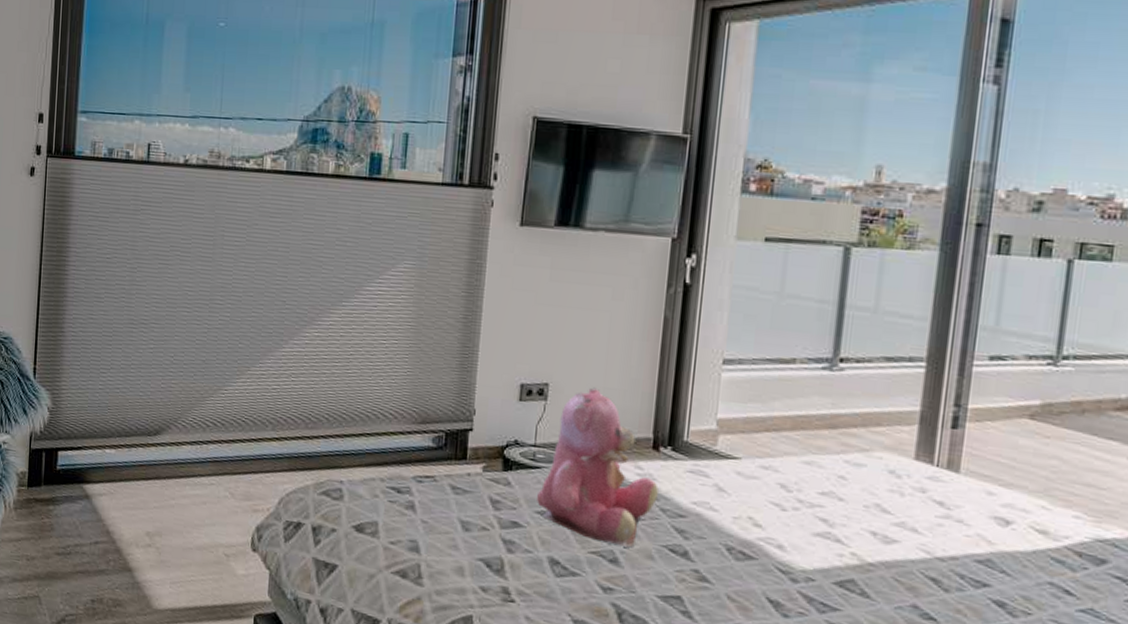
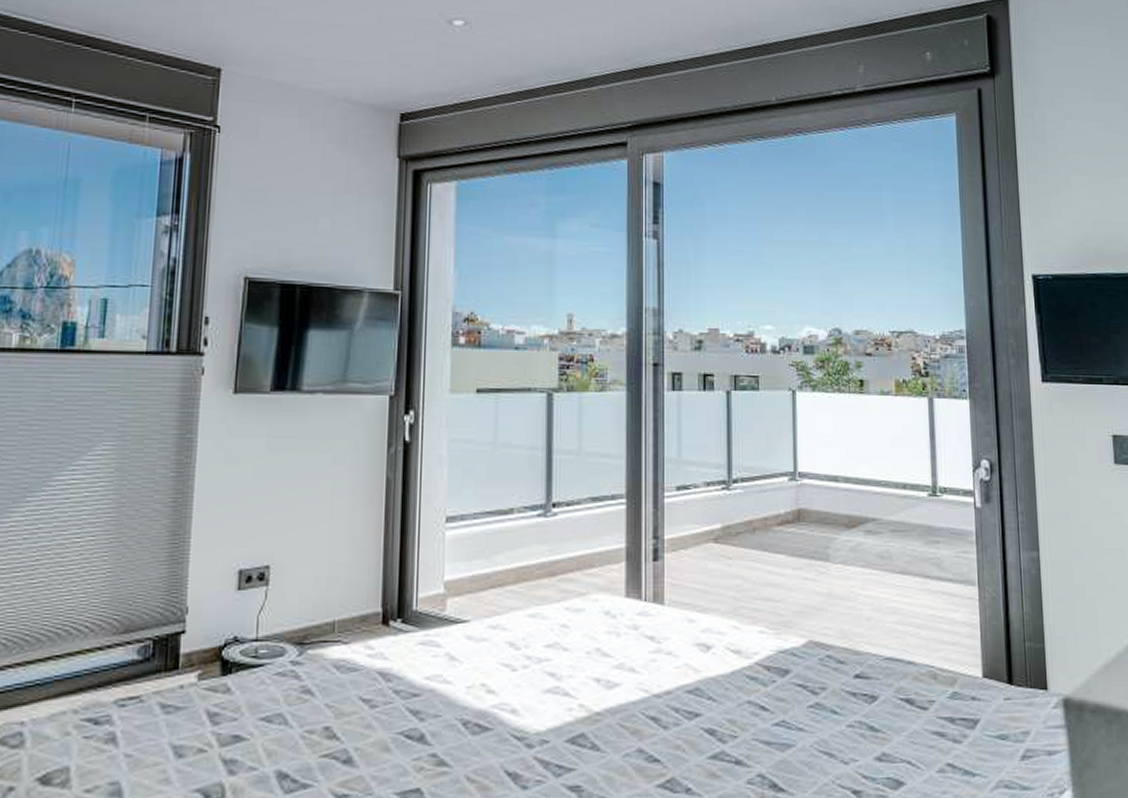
teddy bear: present [537,387,659,548] -> none [261,564,390,743]

